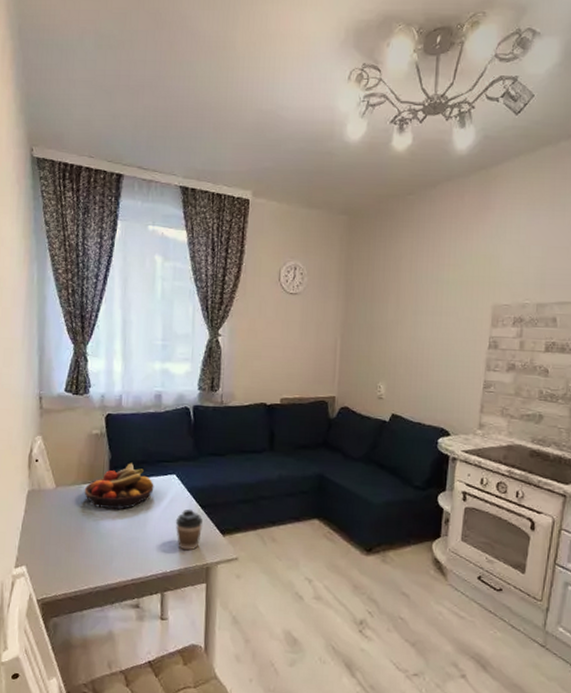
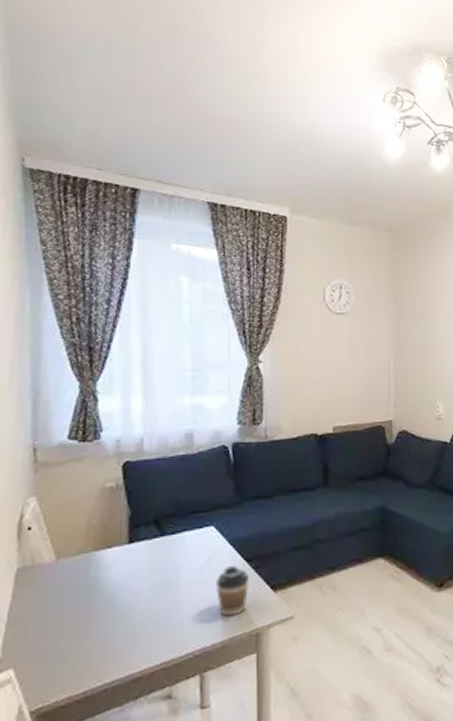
fruit bowl: present [84,463,154,510] -> none [95,518,187,579]

